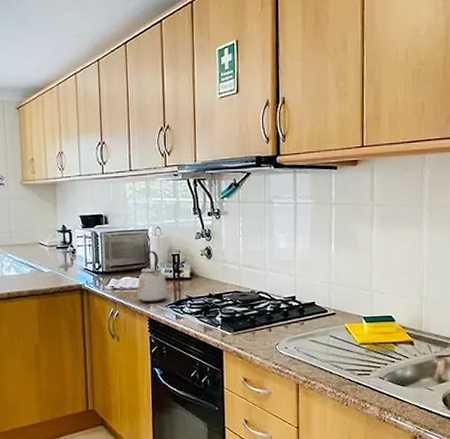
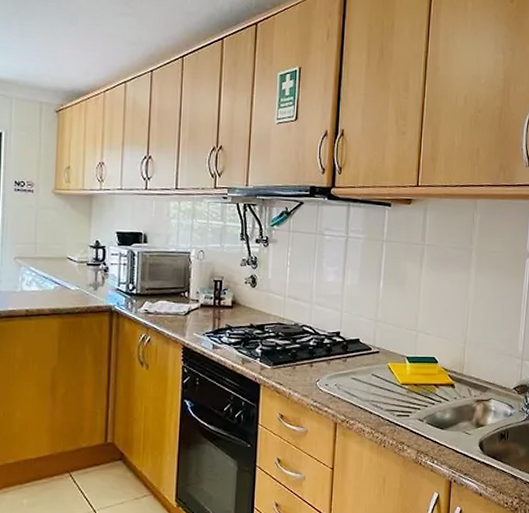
kettle: present [137,250,168,303] -> none [172,274,207,330]

